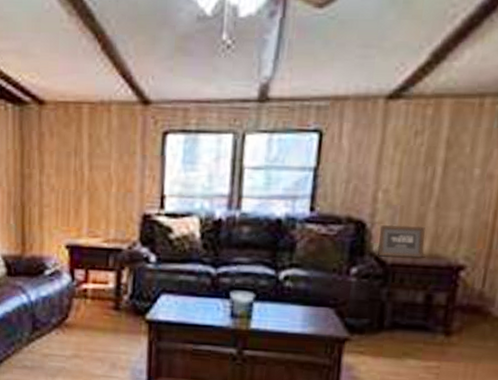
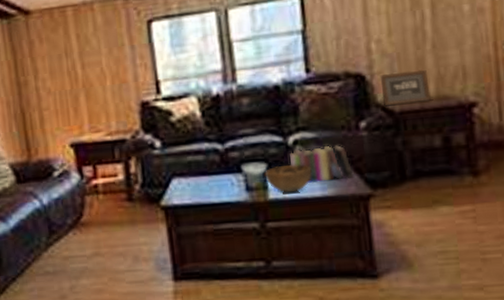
decorative bowl: none [250,297,296,325] -> present [263,164,312,193]
books: none [278,284,336,320] -> present [290,144,354,183]

